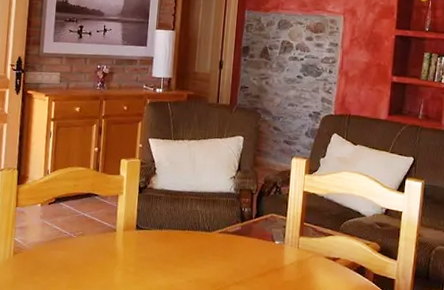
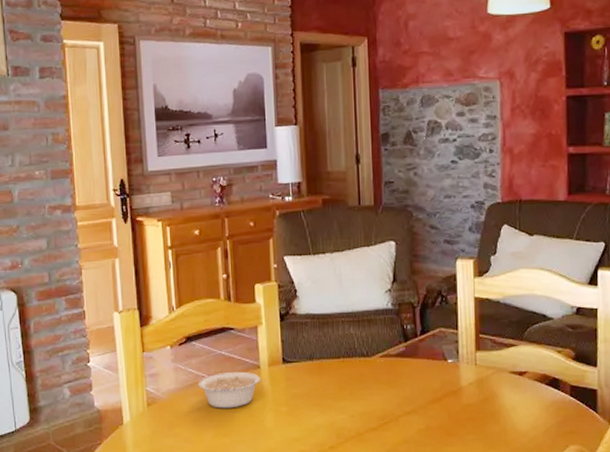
legume: none [60,232,119,264] -> present [198,371,266,409]

